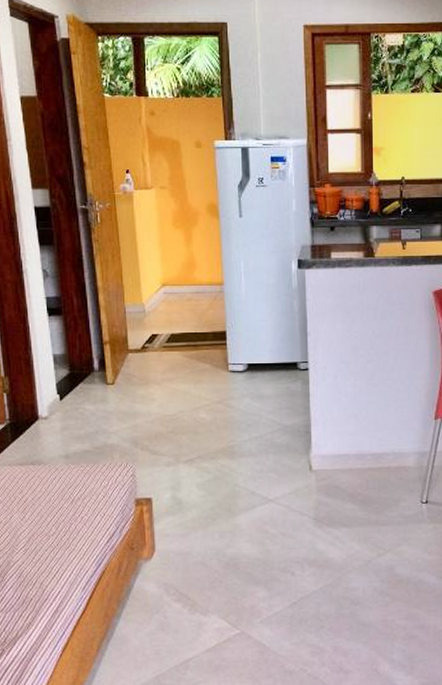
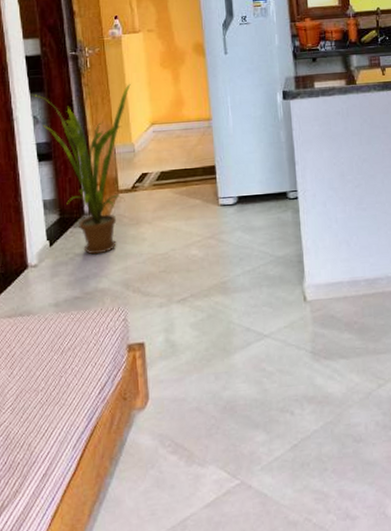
house plant: none [38,241,142,411] -> present [29,83,131,255]

